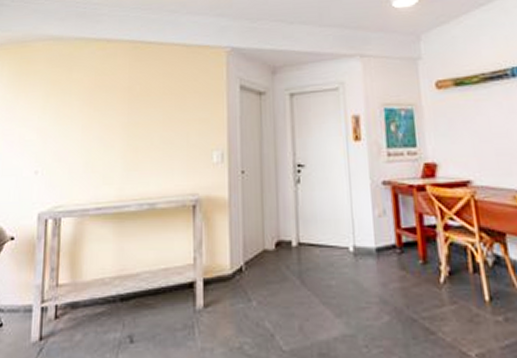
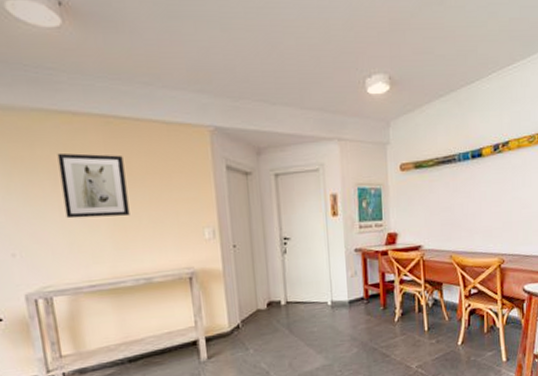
wall art: none [87,75,144,138] -> present [57,152,130,219]

